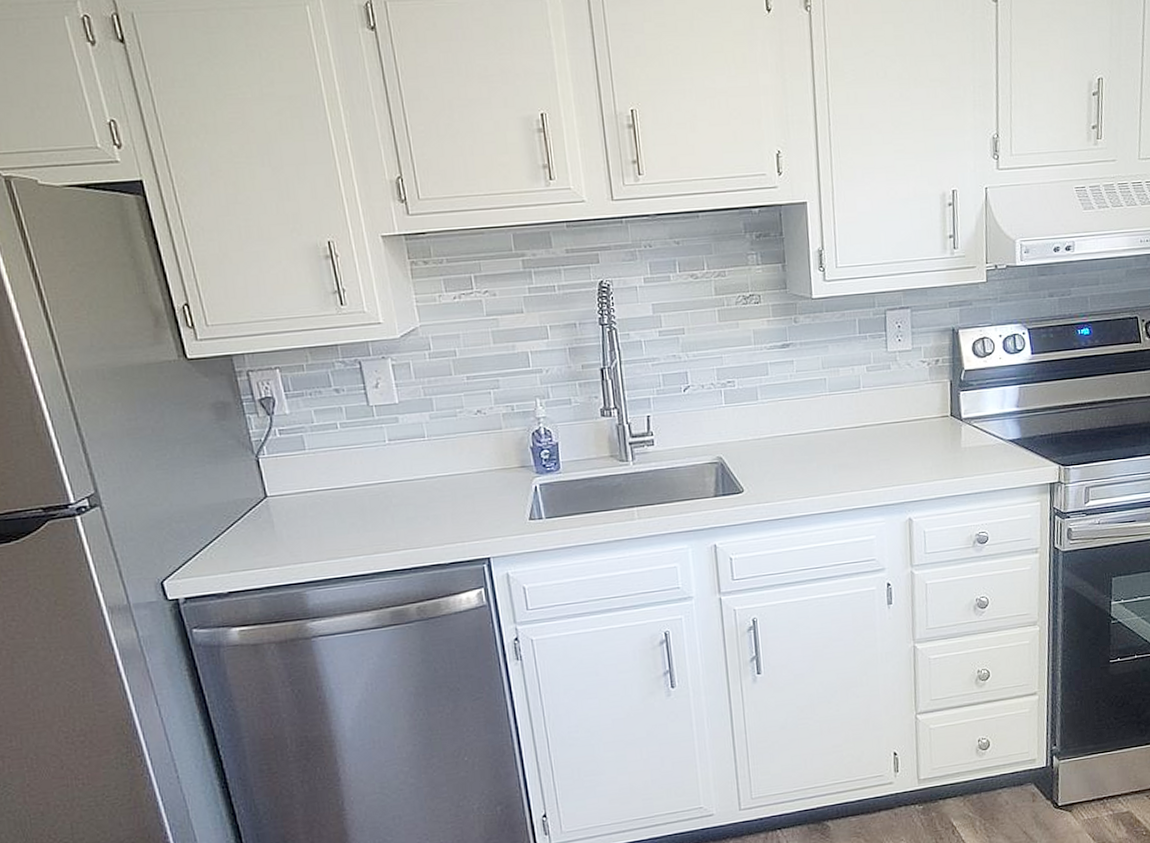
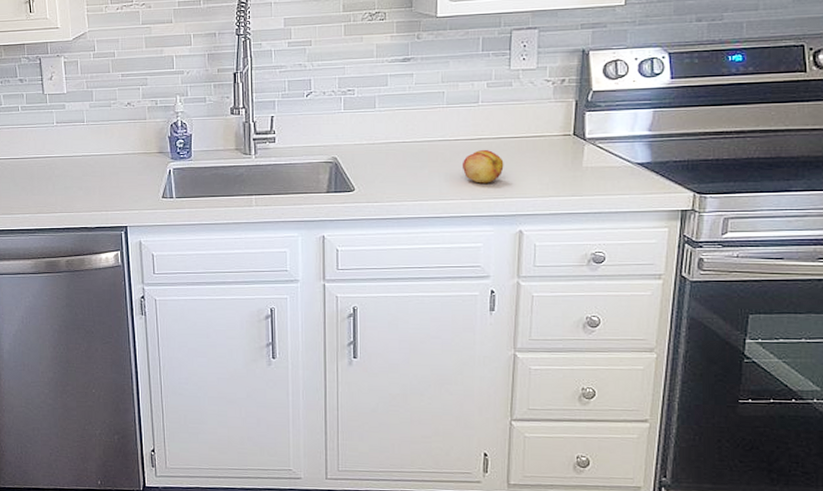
fruit: none [849,436,890,473] -> present [461,149,504,183]

